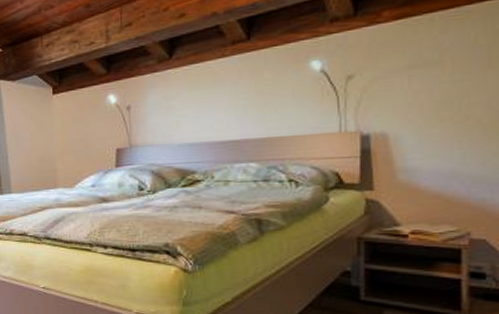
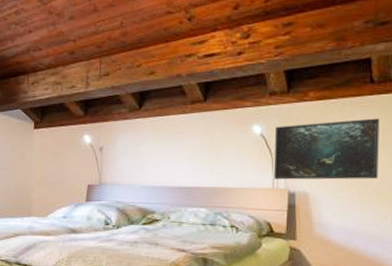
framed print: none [339,32,483,122] -> present [273,118,380,180]

